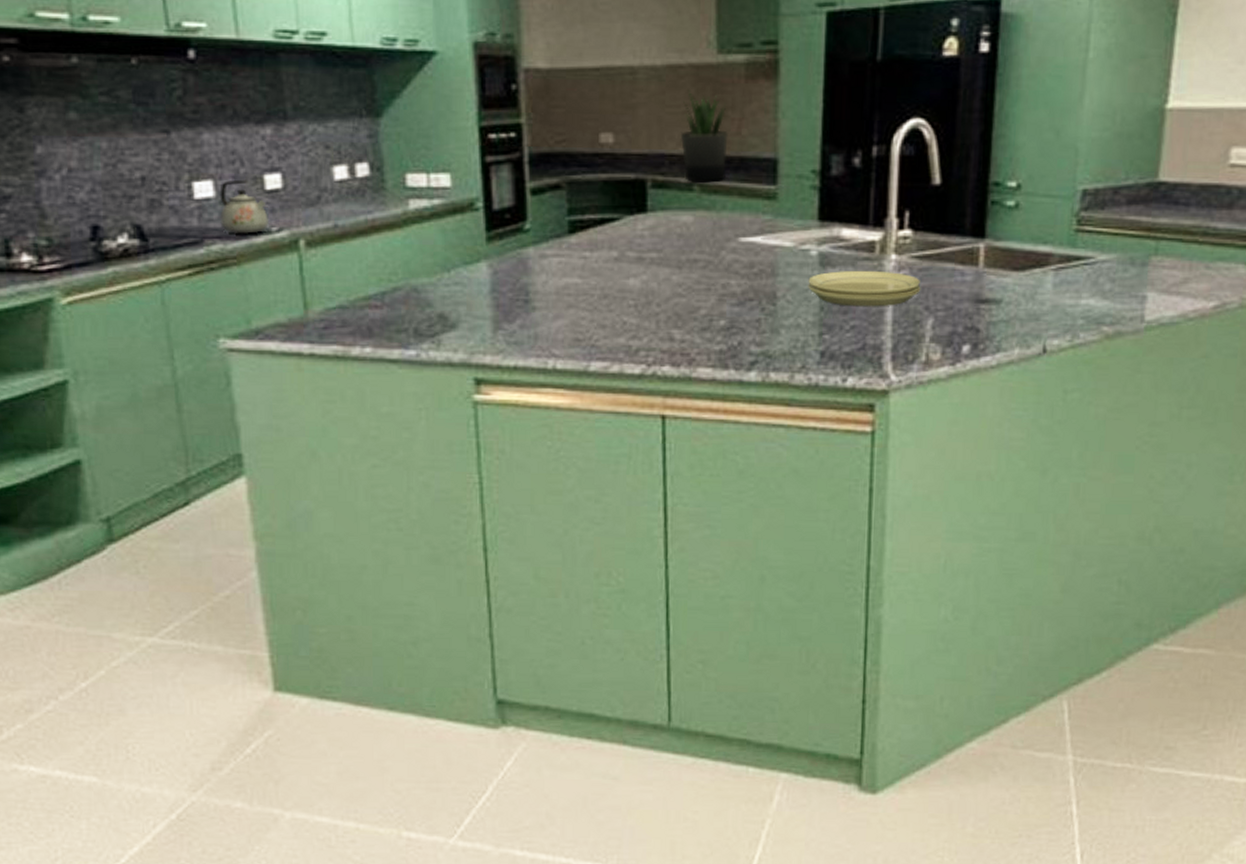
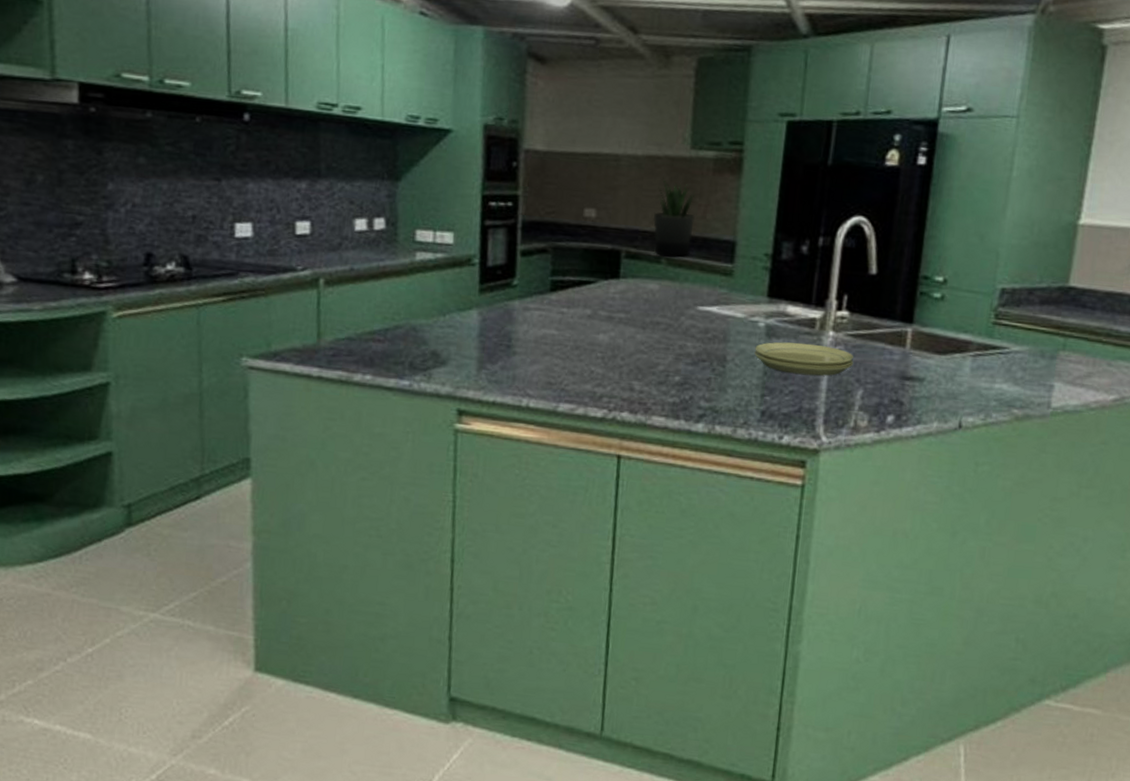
kettle: present [220,179,269,234] -> none [254,224,296,271]

